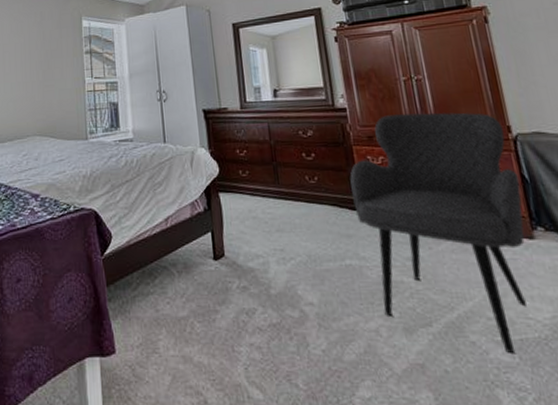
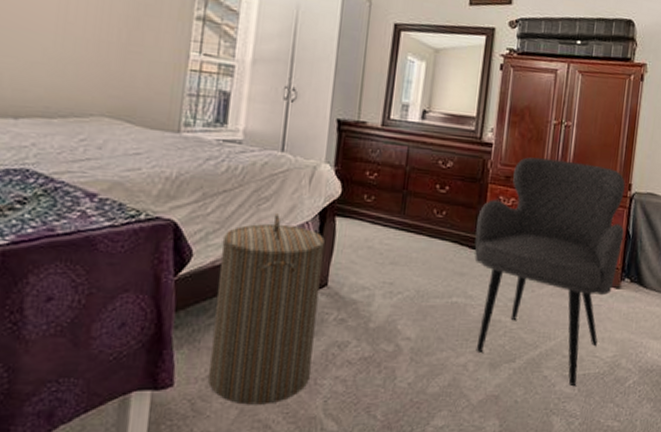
laundry hamper: none [132,195,227,371] -> present [208,214,326,405]

